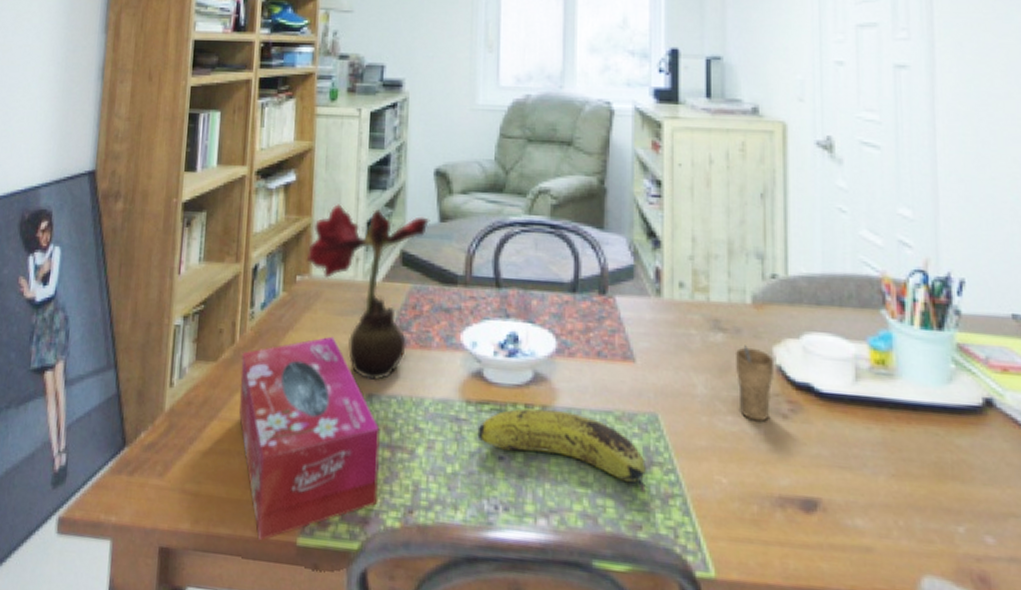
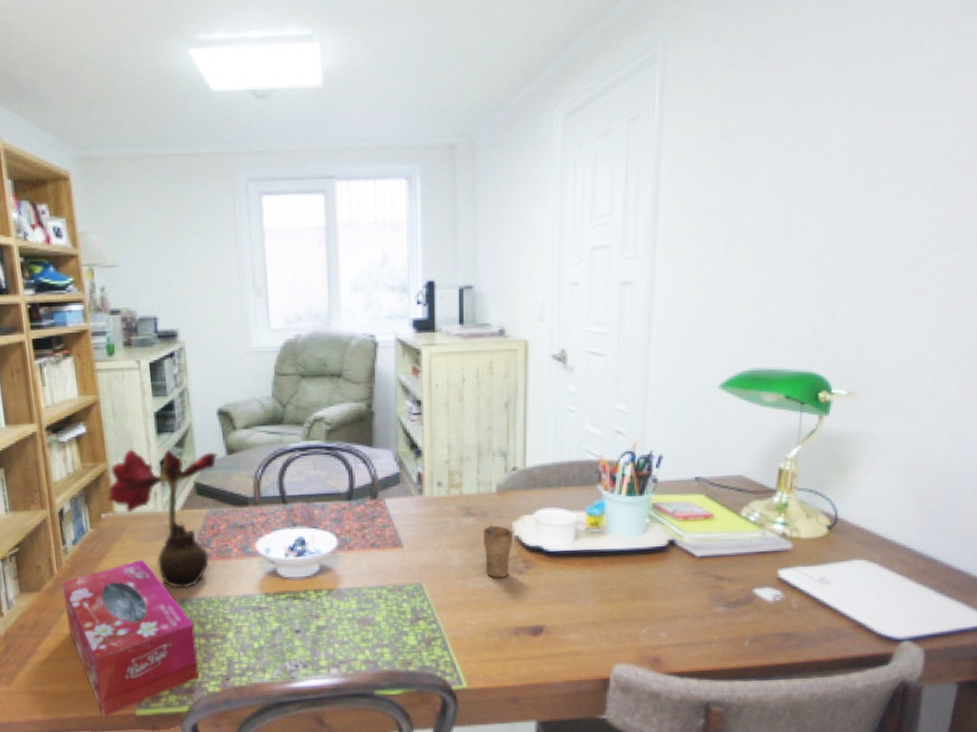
fruit: present [477,408,647,493] -> none [276,591,415,640]

